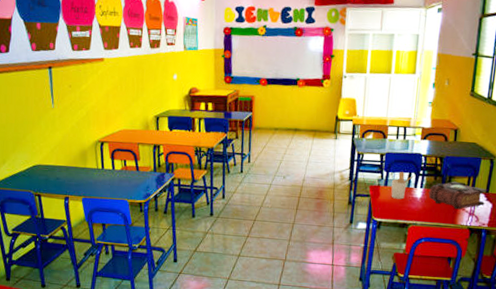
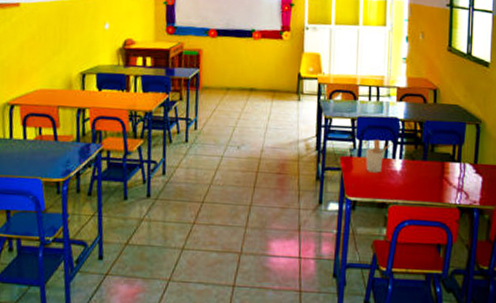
book: present [428,181,487,210] -> none [409,150,475,185]

